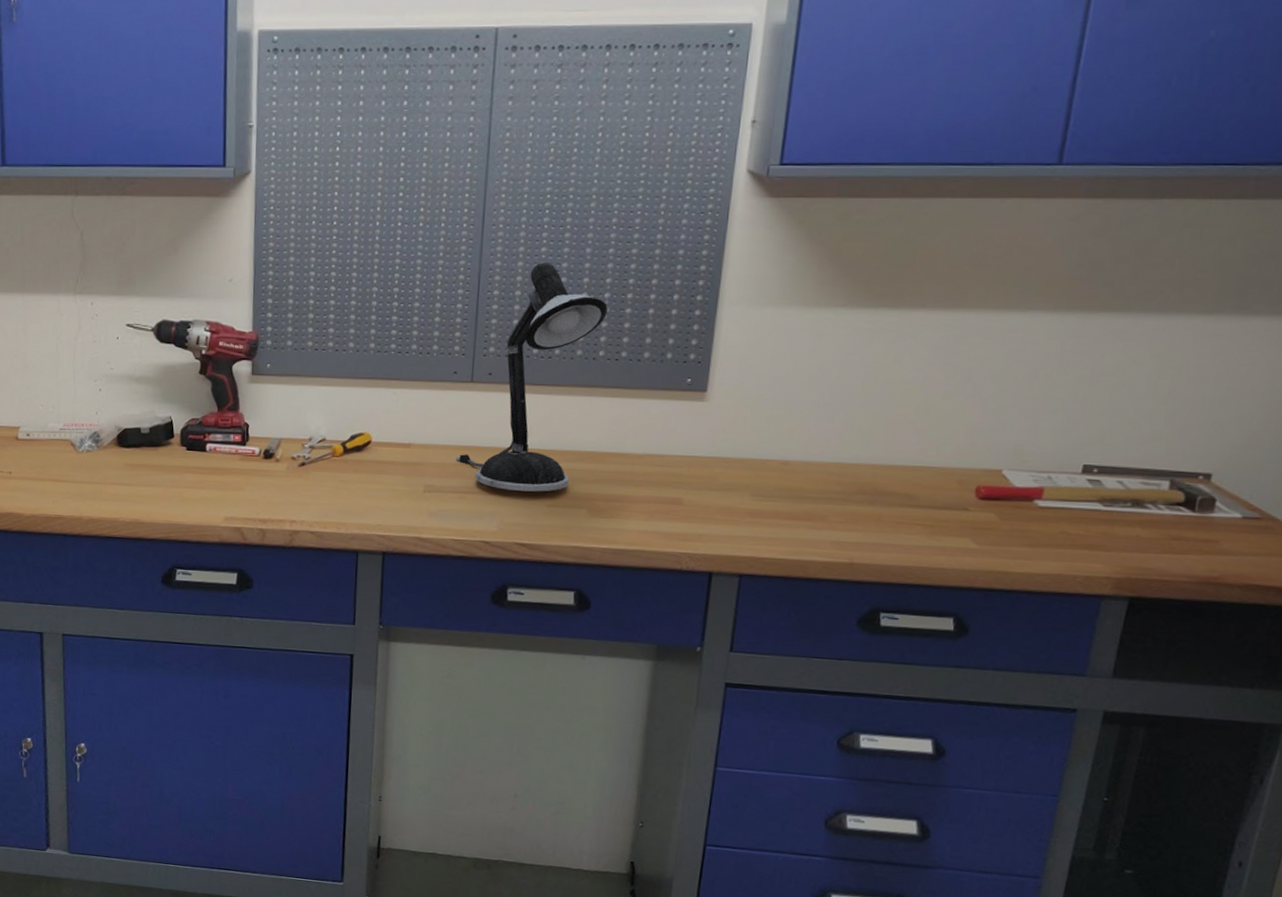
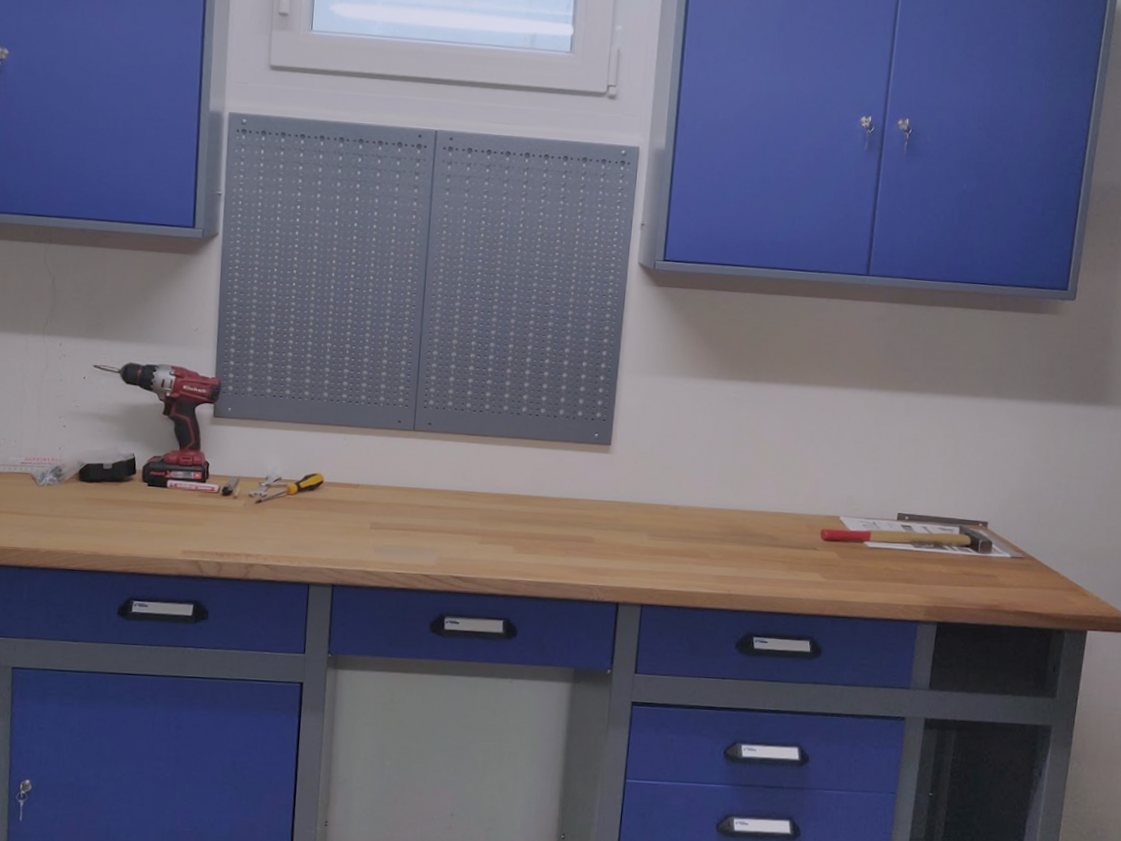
desk lamp: present [455,262,608,492] -> none [399,329,529,530]

